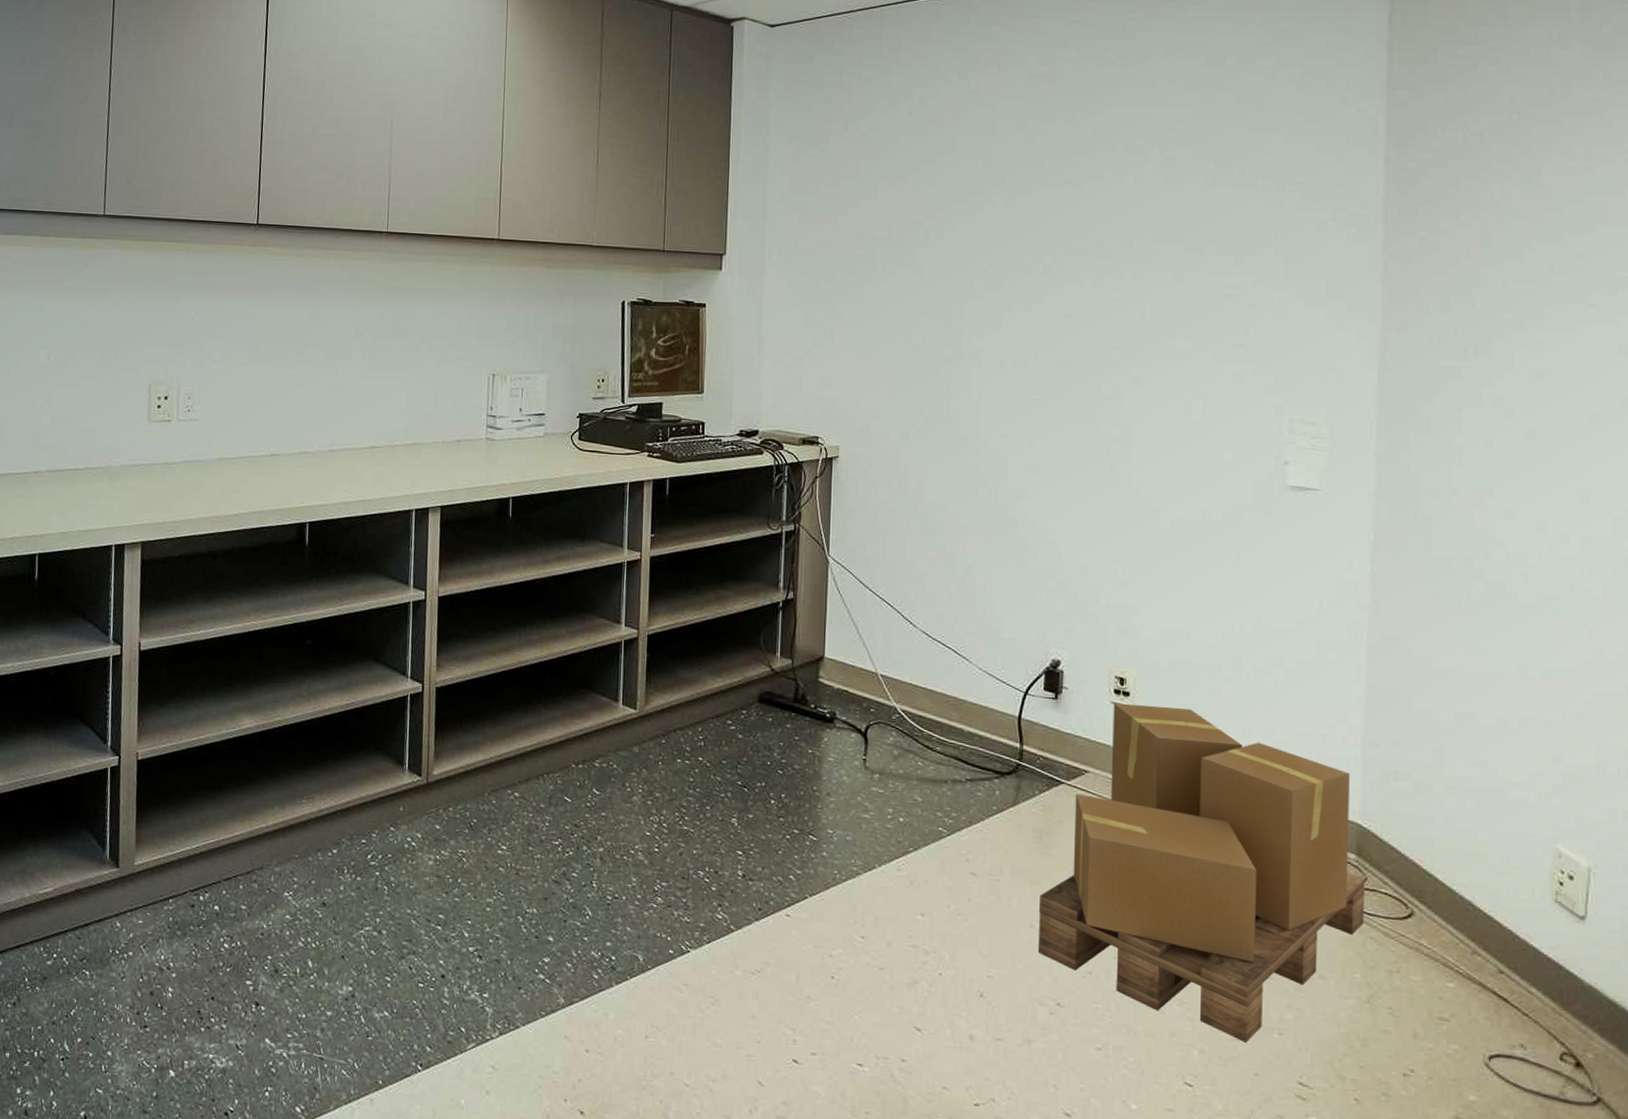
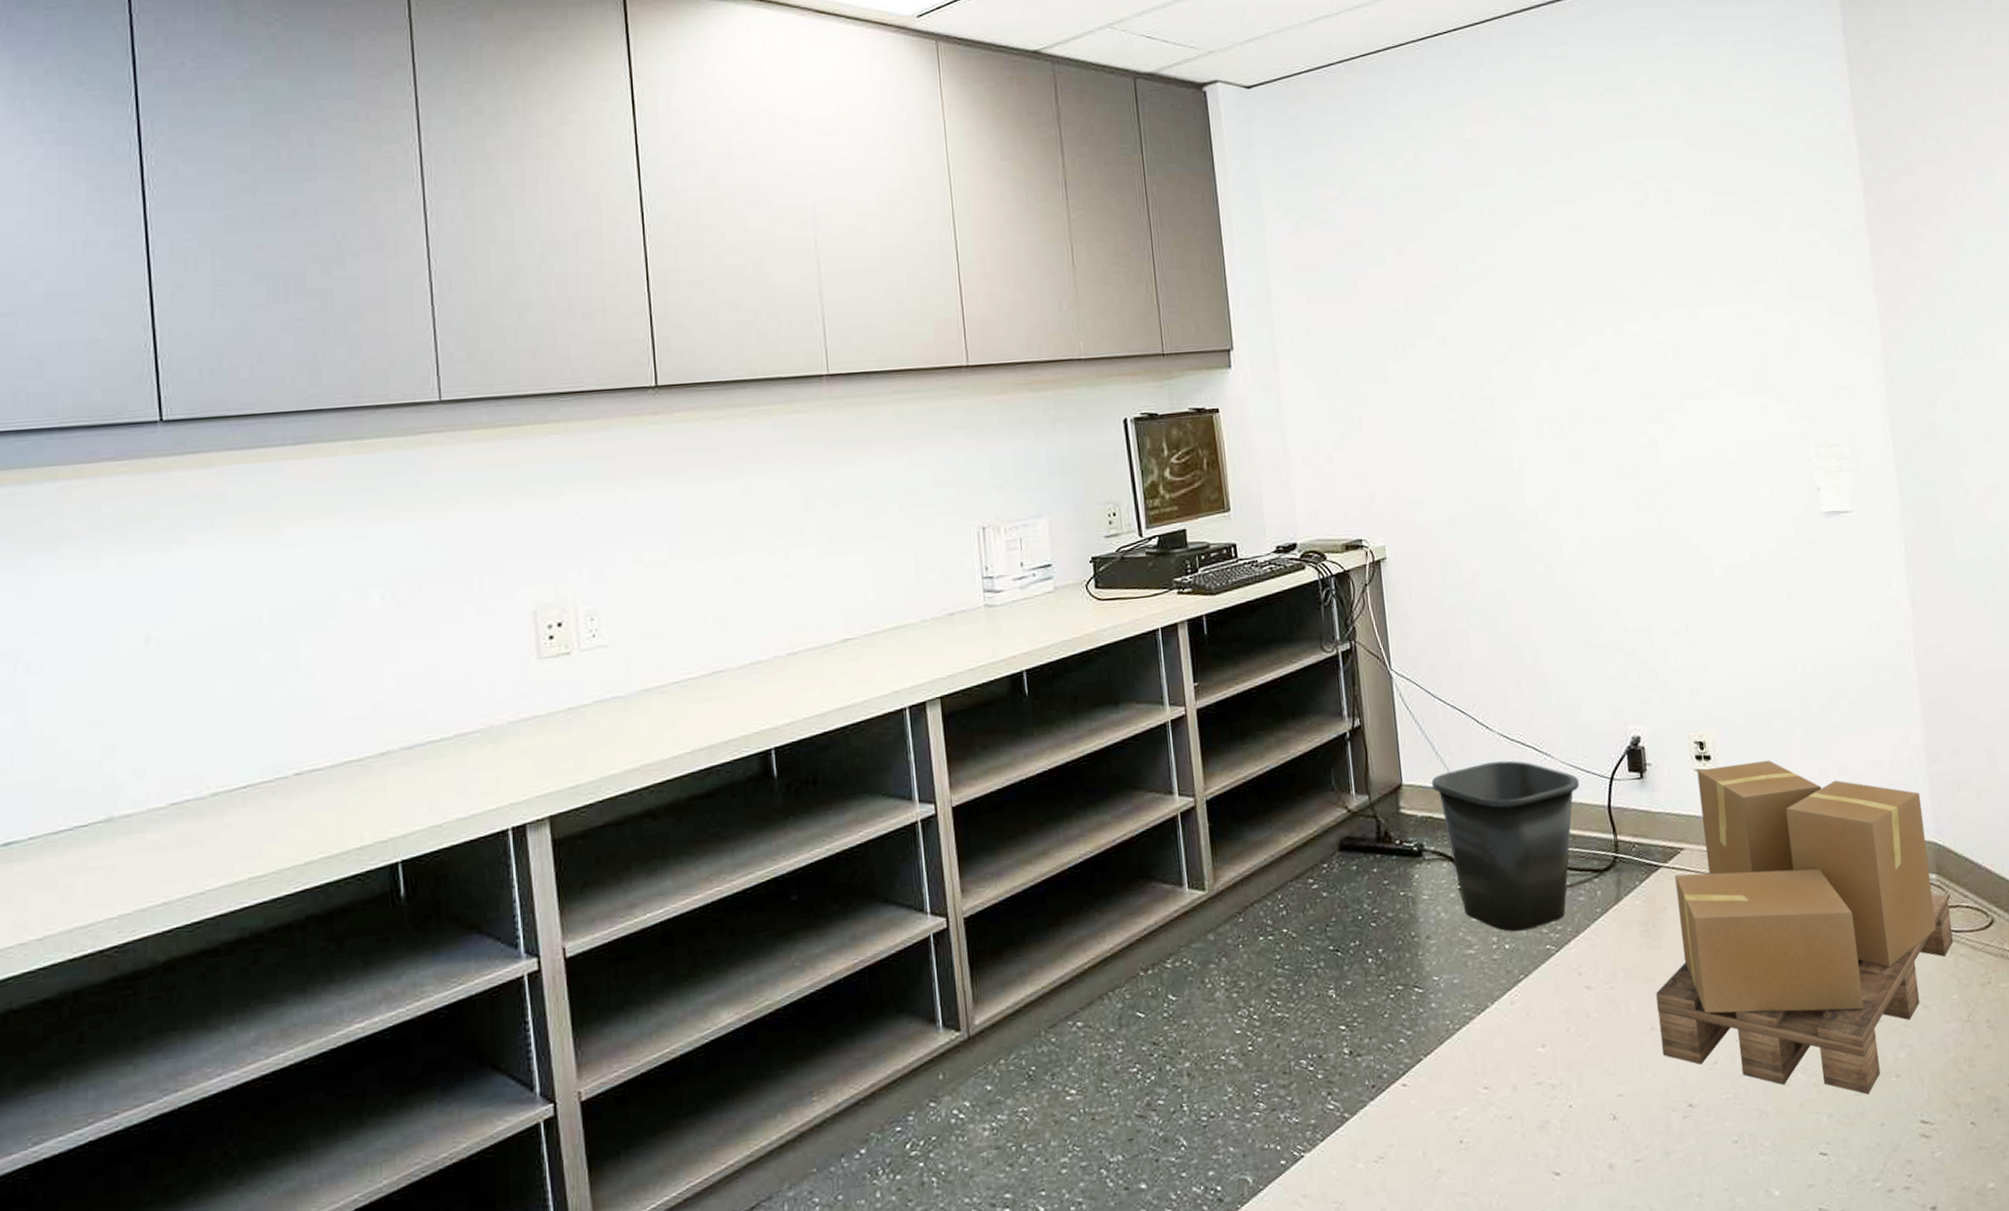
waste bin: none [852,654,994,810] -> present [1432,760,1580,932]

